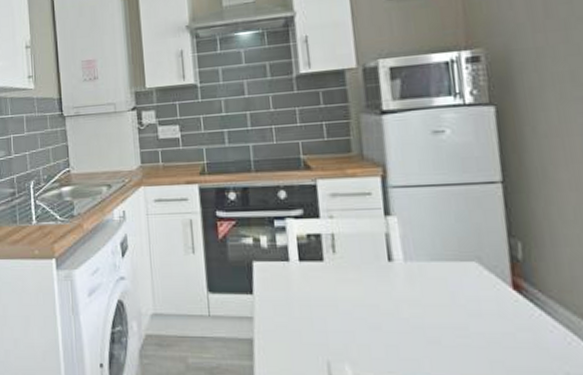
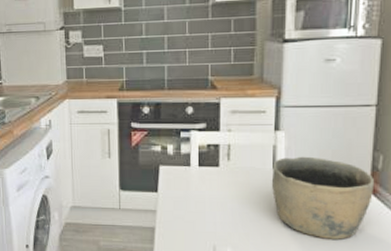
bowl: none [387,245,518,351] -> present [271,156,375,240]

